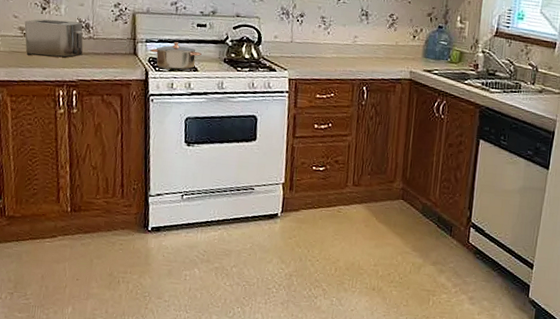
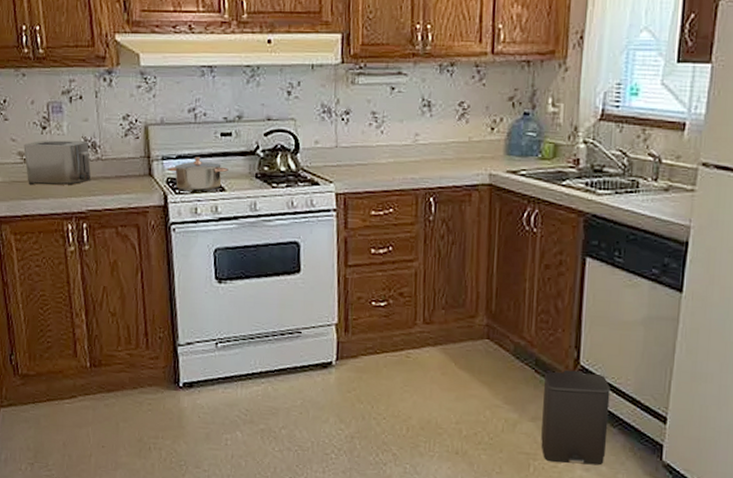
pedal bin: none [439,225,493,300] -> present [541,369,611,465]

